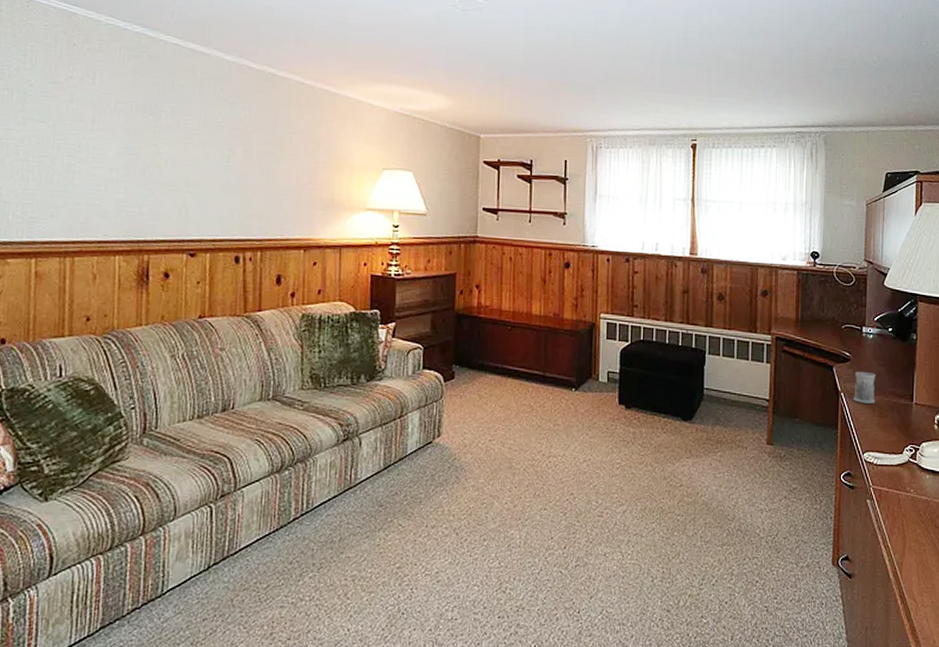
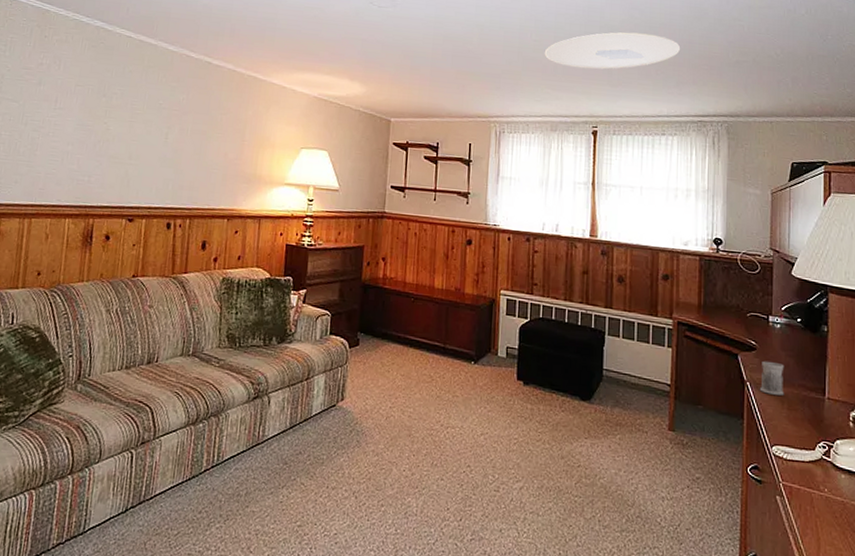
ceiling light: none [641,38,780,79] -> present [544,32,681,70]

